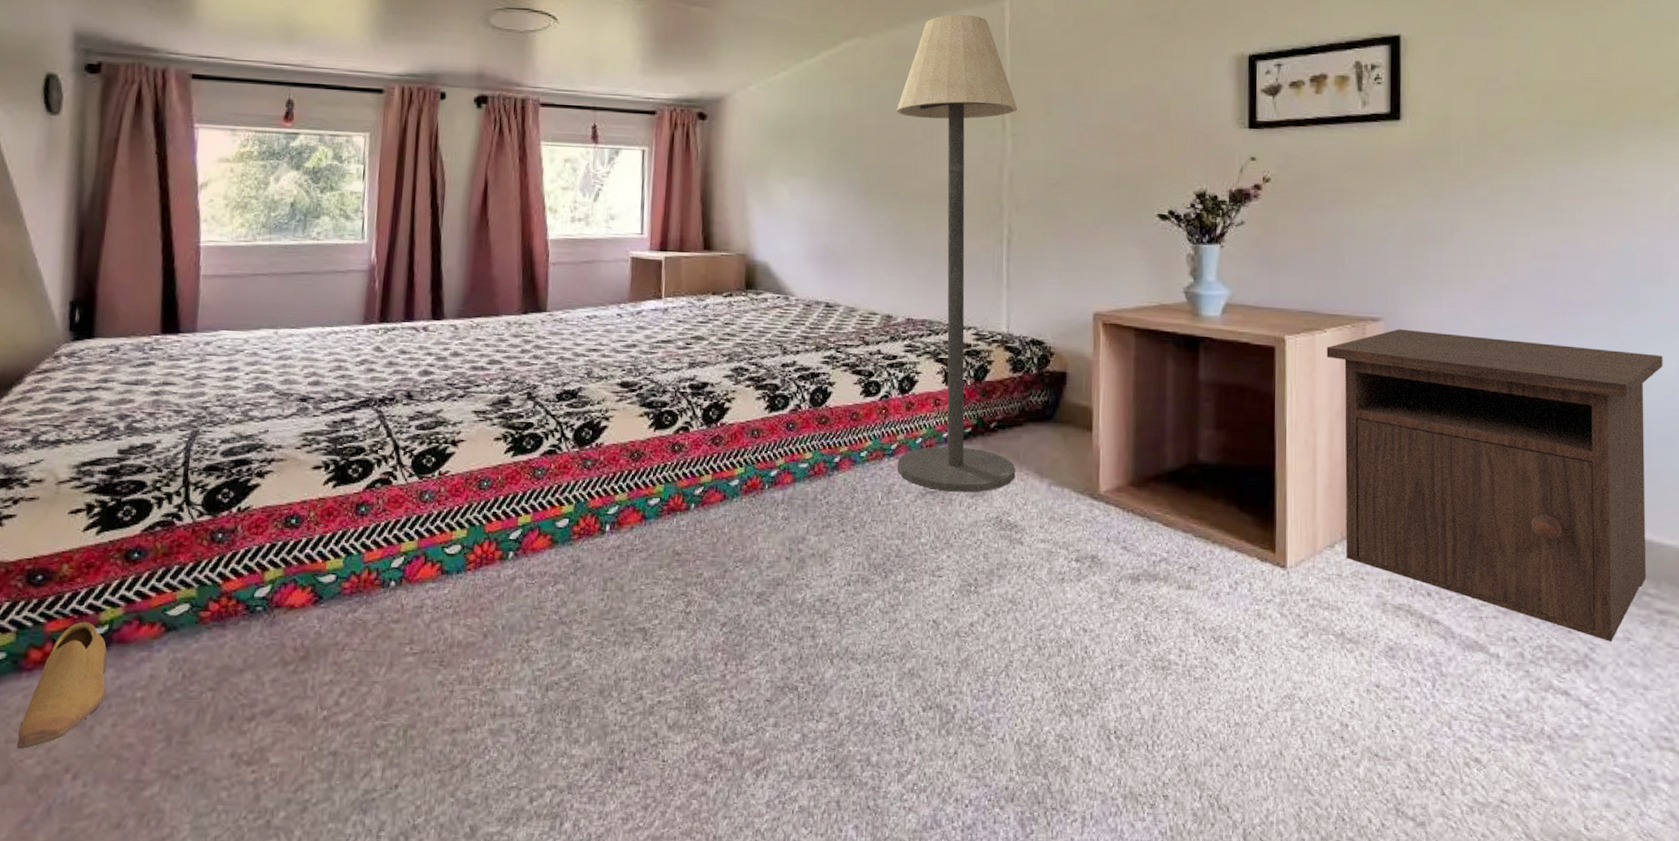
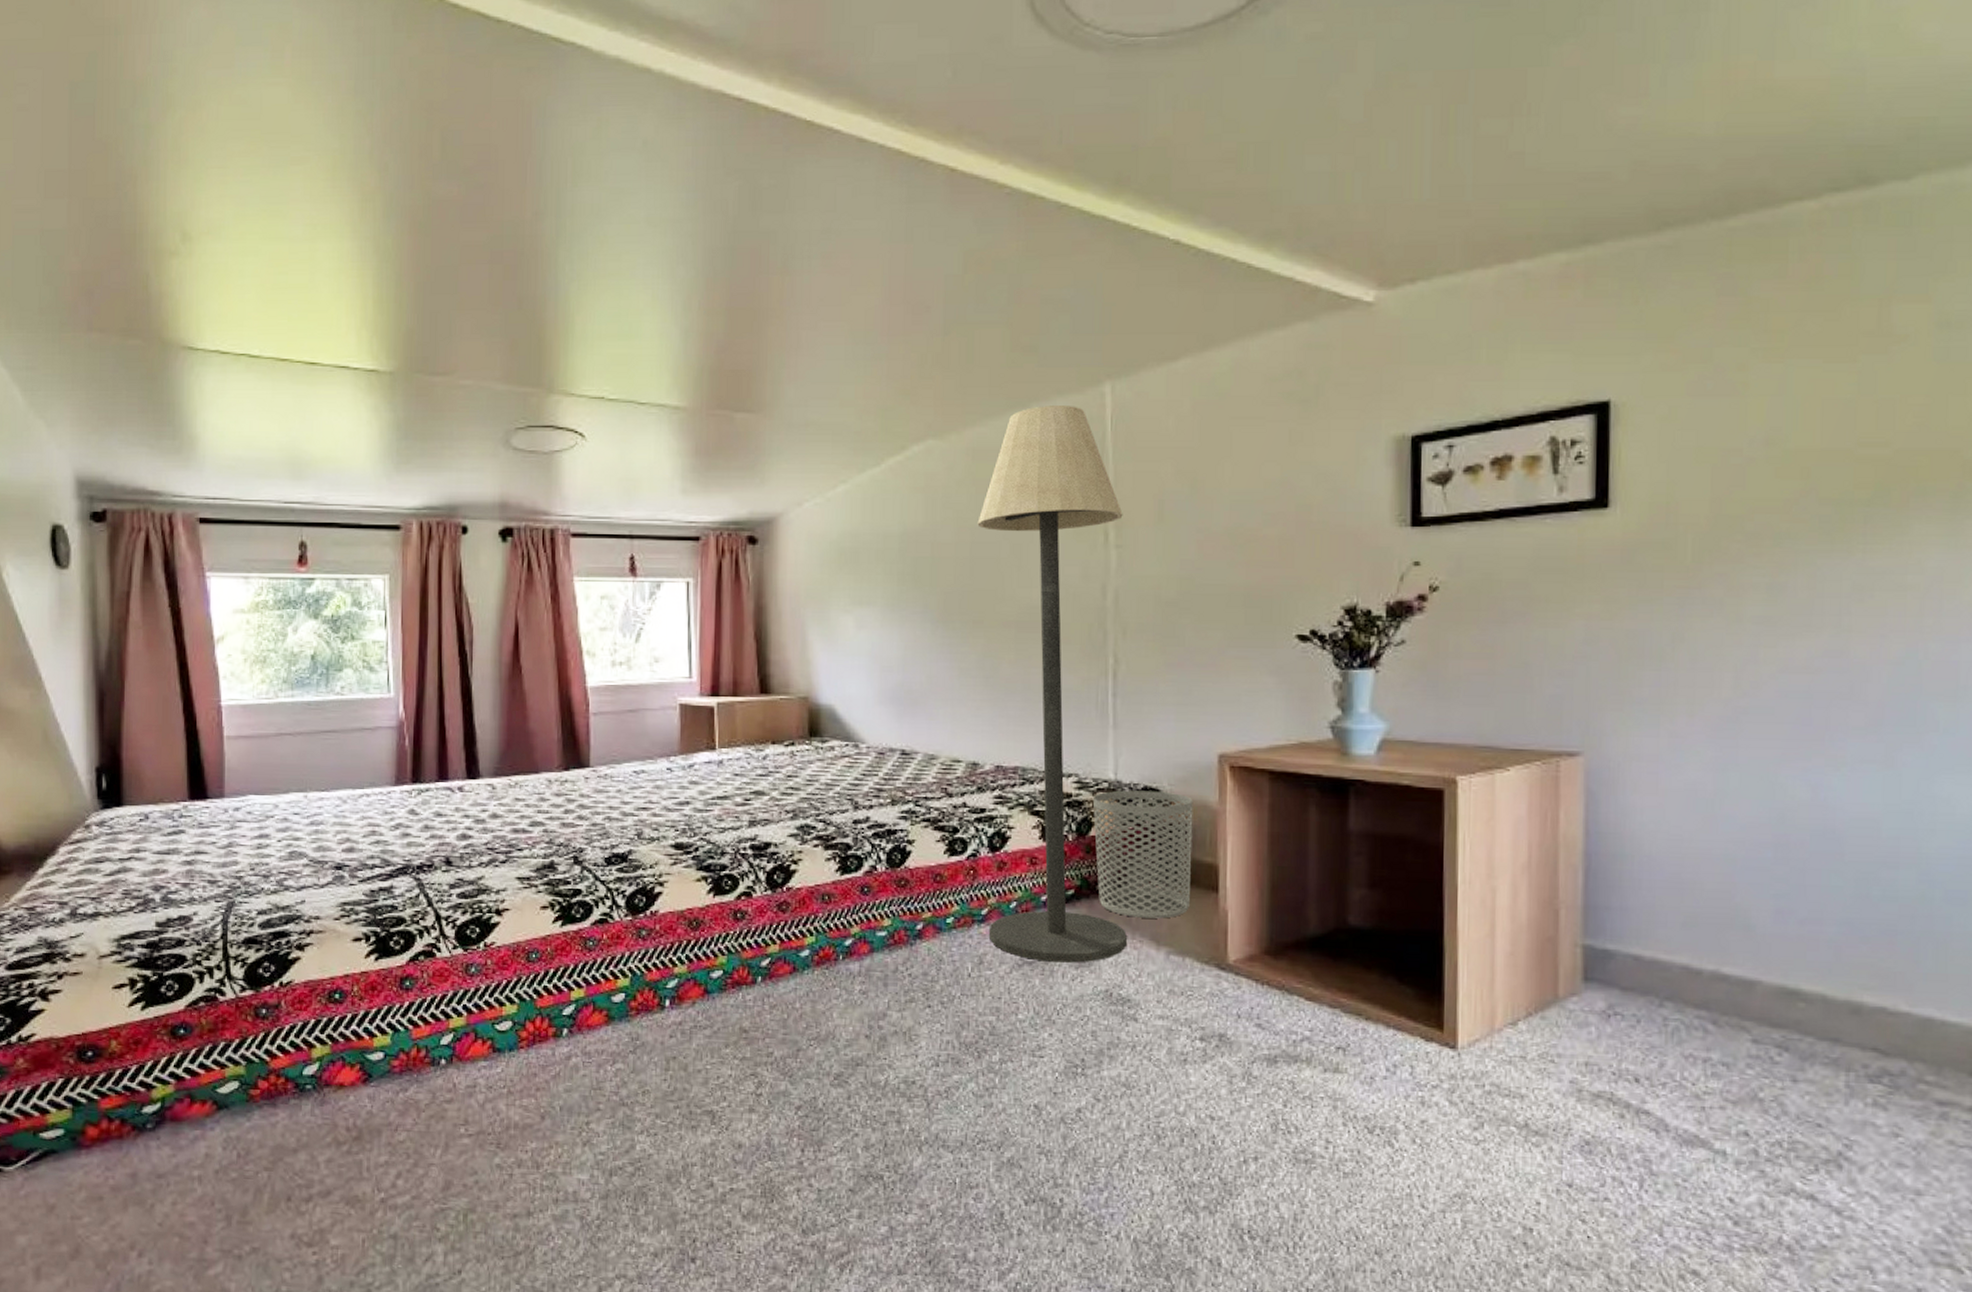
shoe: present [17,621,108,749] -> none [83,1098,164,1226]
waste bin: none [988,342,1072,454] -> present [1093,790,1193,919]
nightstand: present [1326,328,1663,642] -> none [1509,764,1956,1138]

